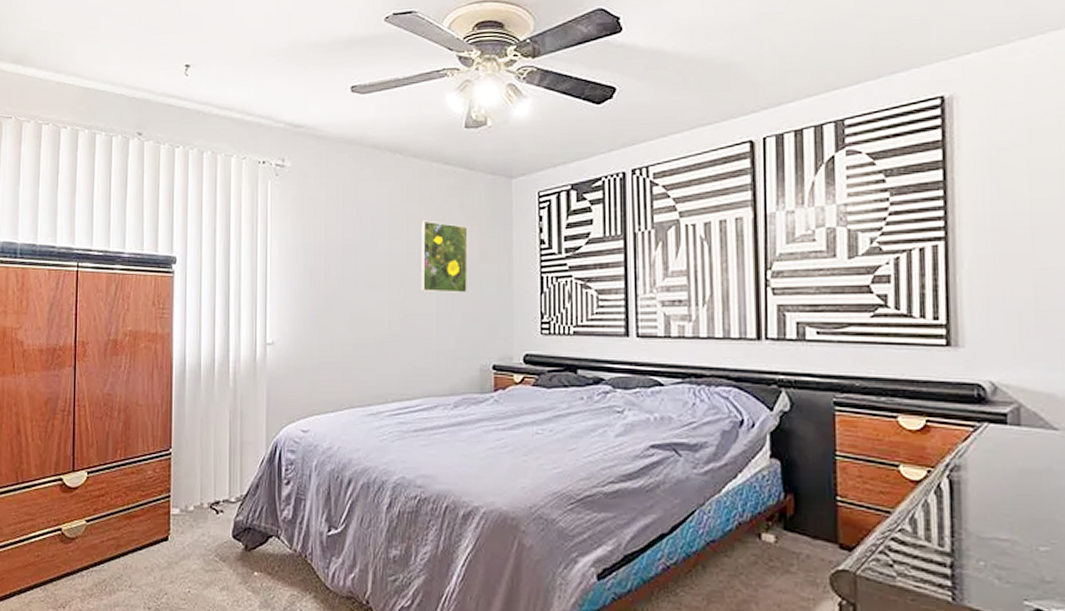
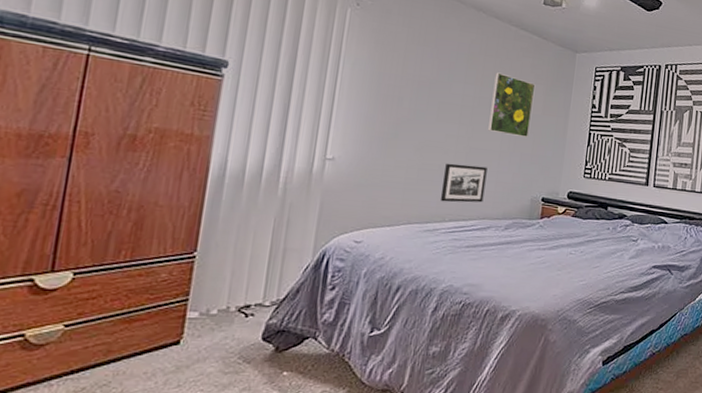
picture frame: none [379,334,426,380] -> present [440,163,488,203]

